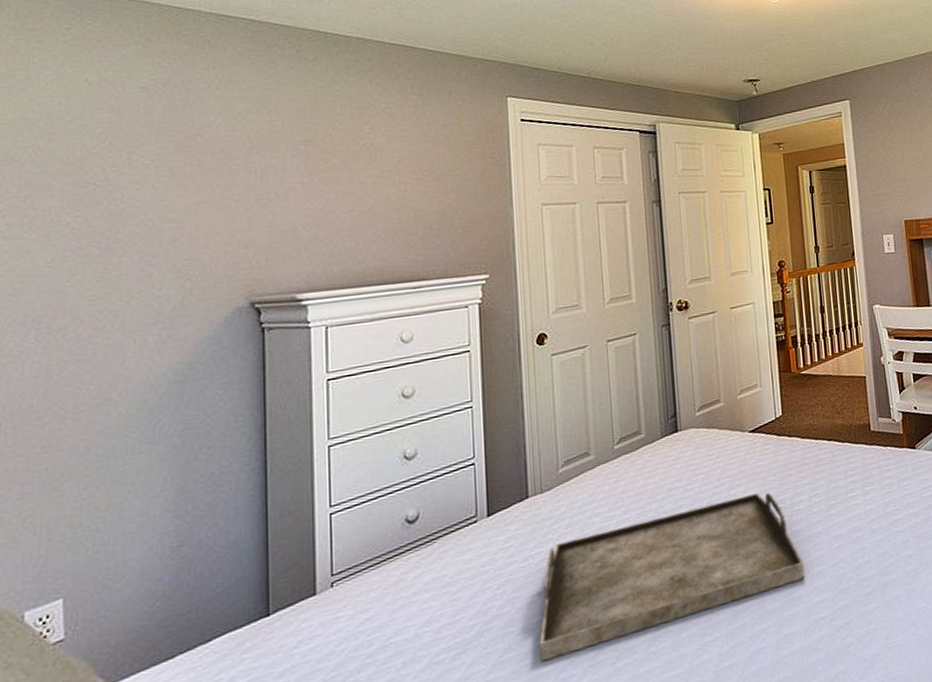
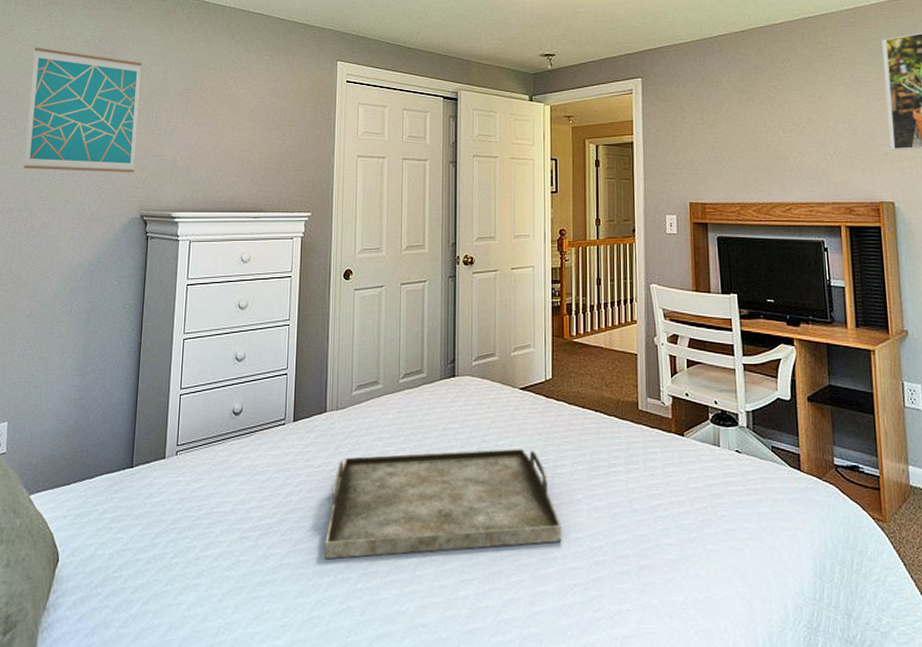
wall art: none [55,97,235,262] -> present [24,47,142,173]

